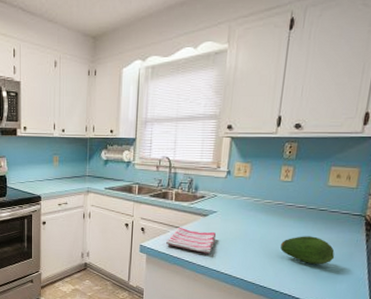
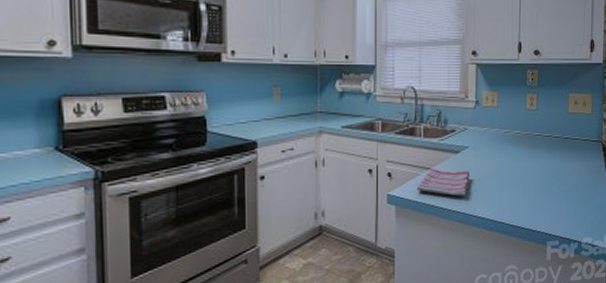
fruit: present [280,236,335,265] -> none [532,166,582,197]

